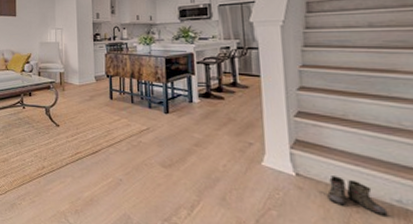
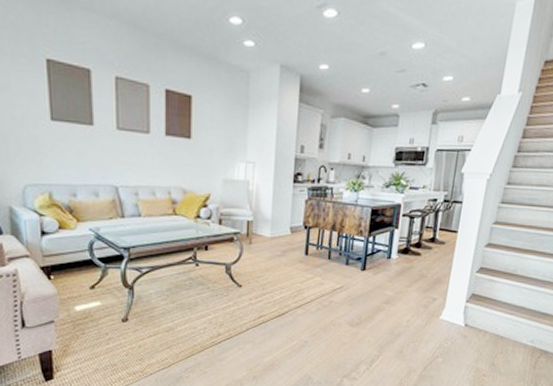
boots: present [321,176,388,216] -> none [480,324,522,354]

